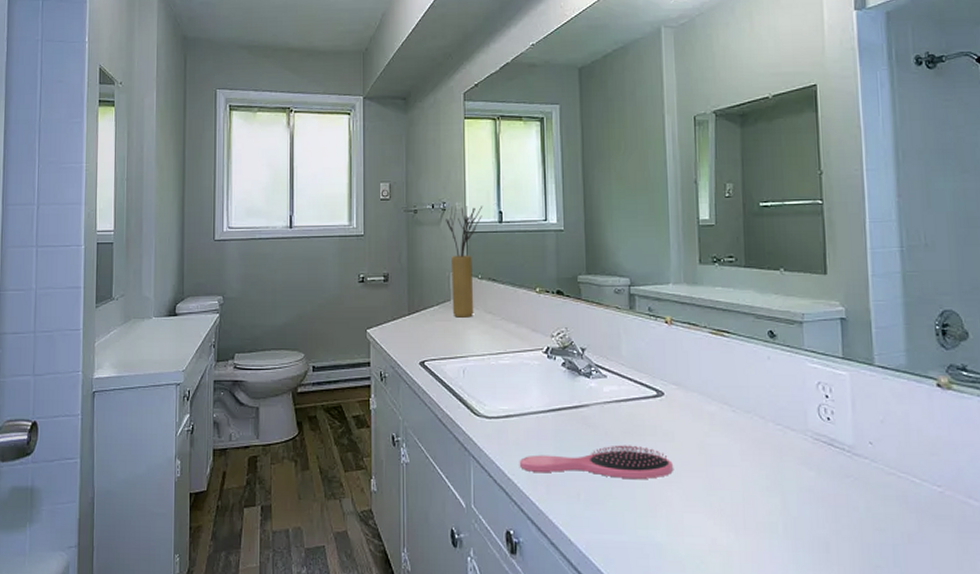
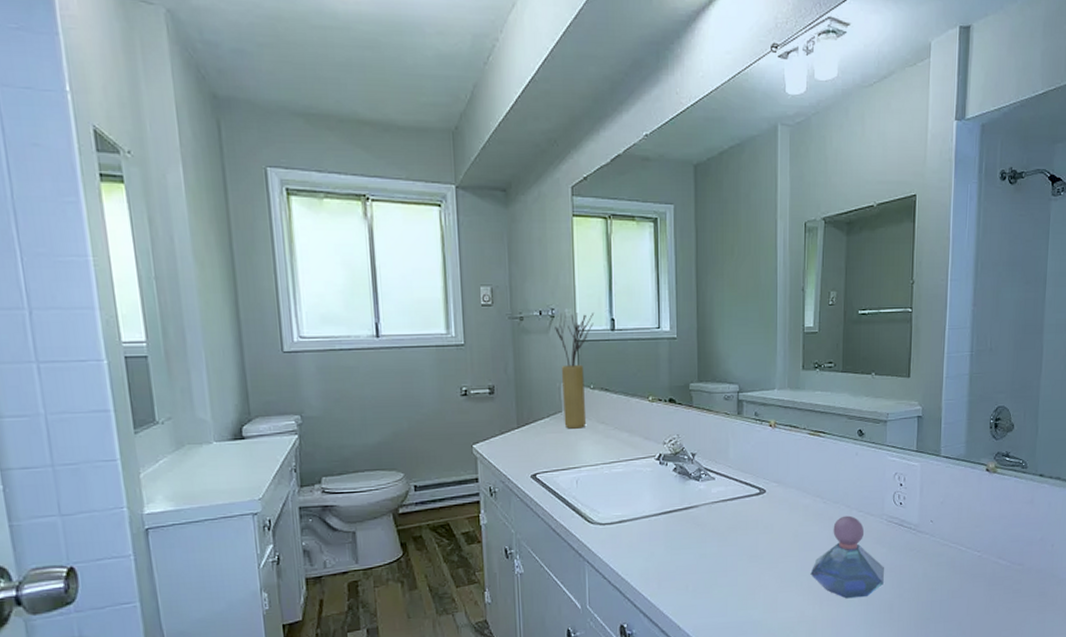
hairbrush: present [519,445,673,479] -> none [632,538,771,571]
perfume bottle: none [721,428,815,530] -> present [810,515,884,599]

